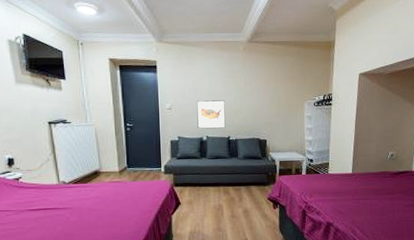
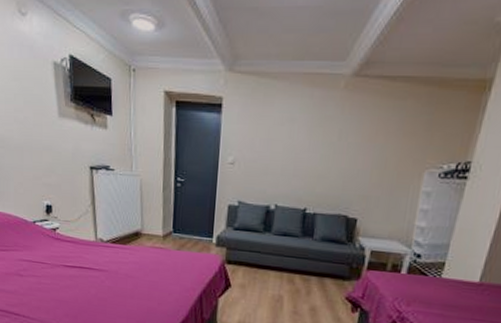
wall art: present [197,100,226,129] -> none [265,156,307,197]

